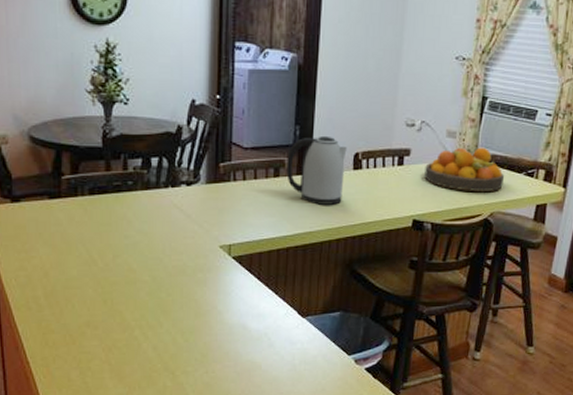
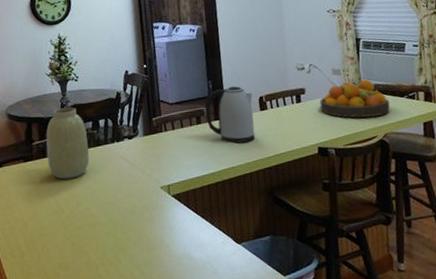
vase: none [79,137,135,225] -> present [46,107,89,180]

